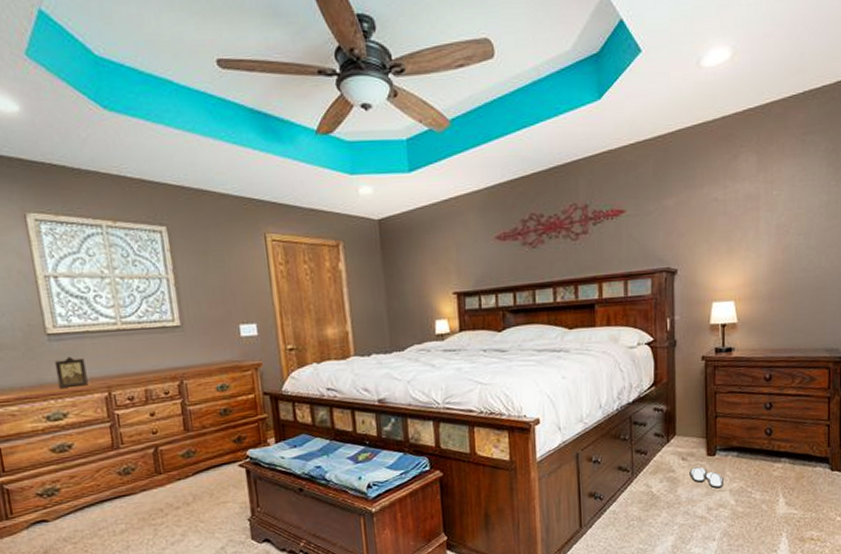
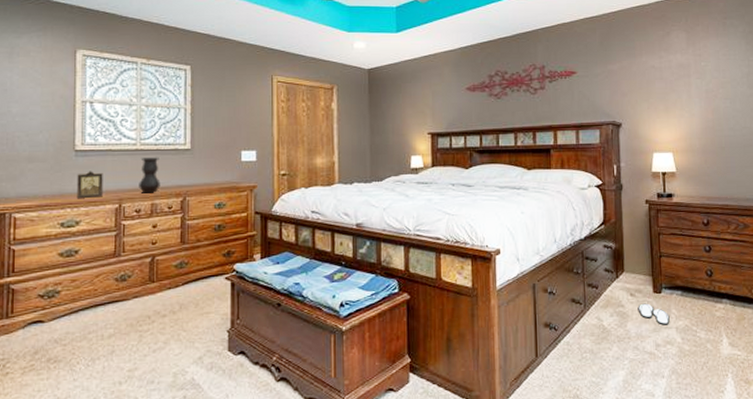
vase: none [124,337,152,380] -> present [139,157,161,194]

